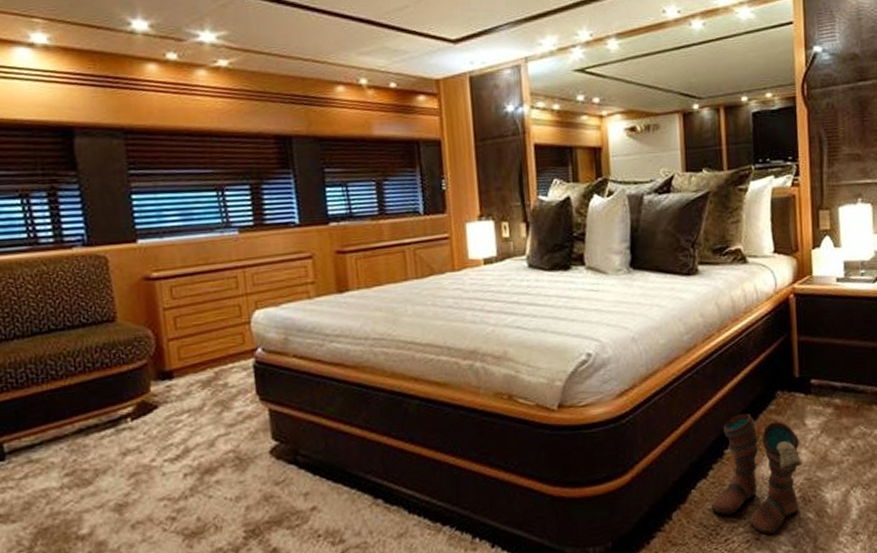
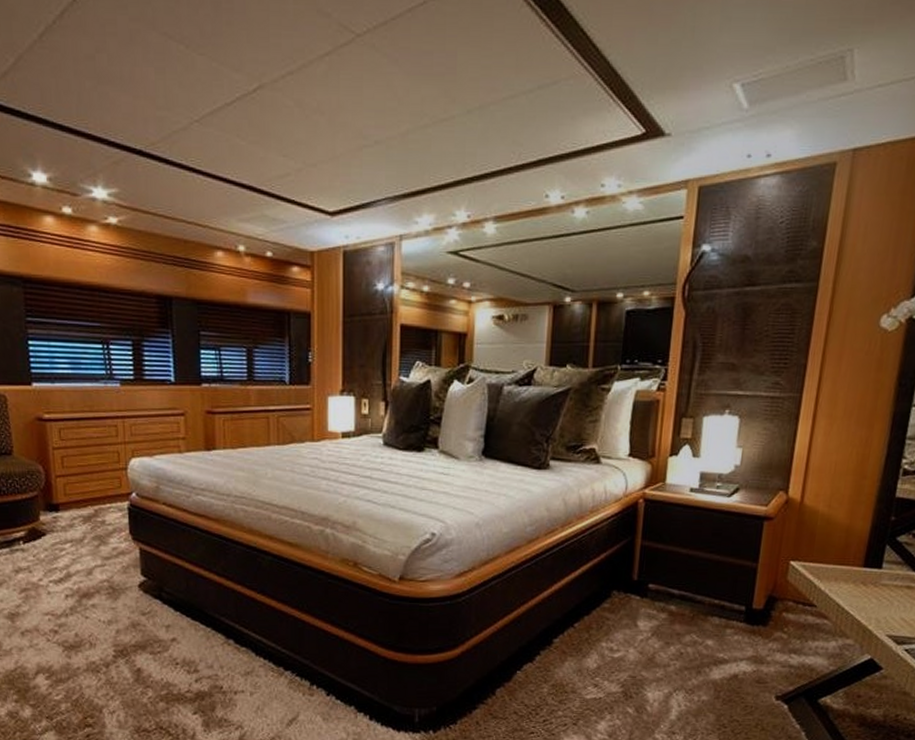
boots: present [711,413,803,535] -> none [534,607,630,721]

